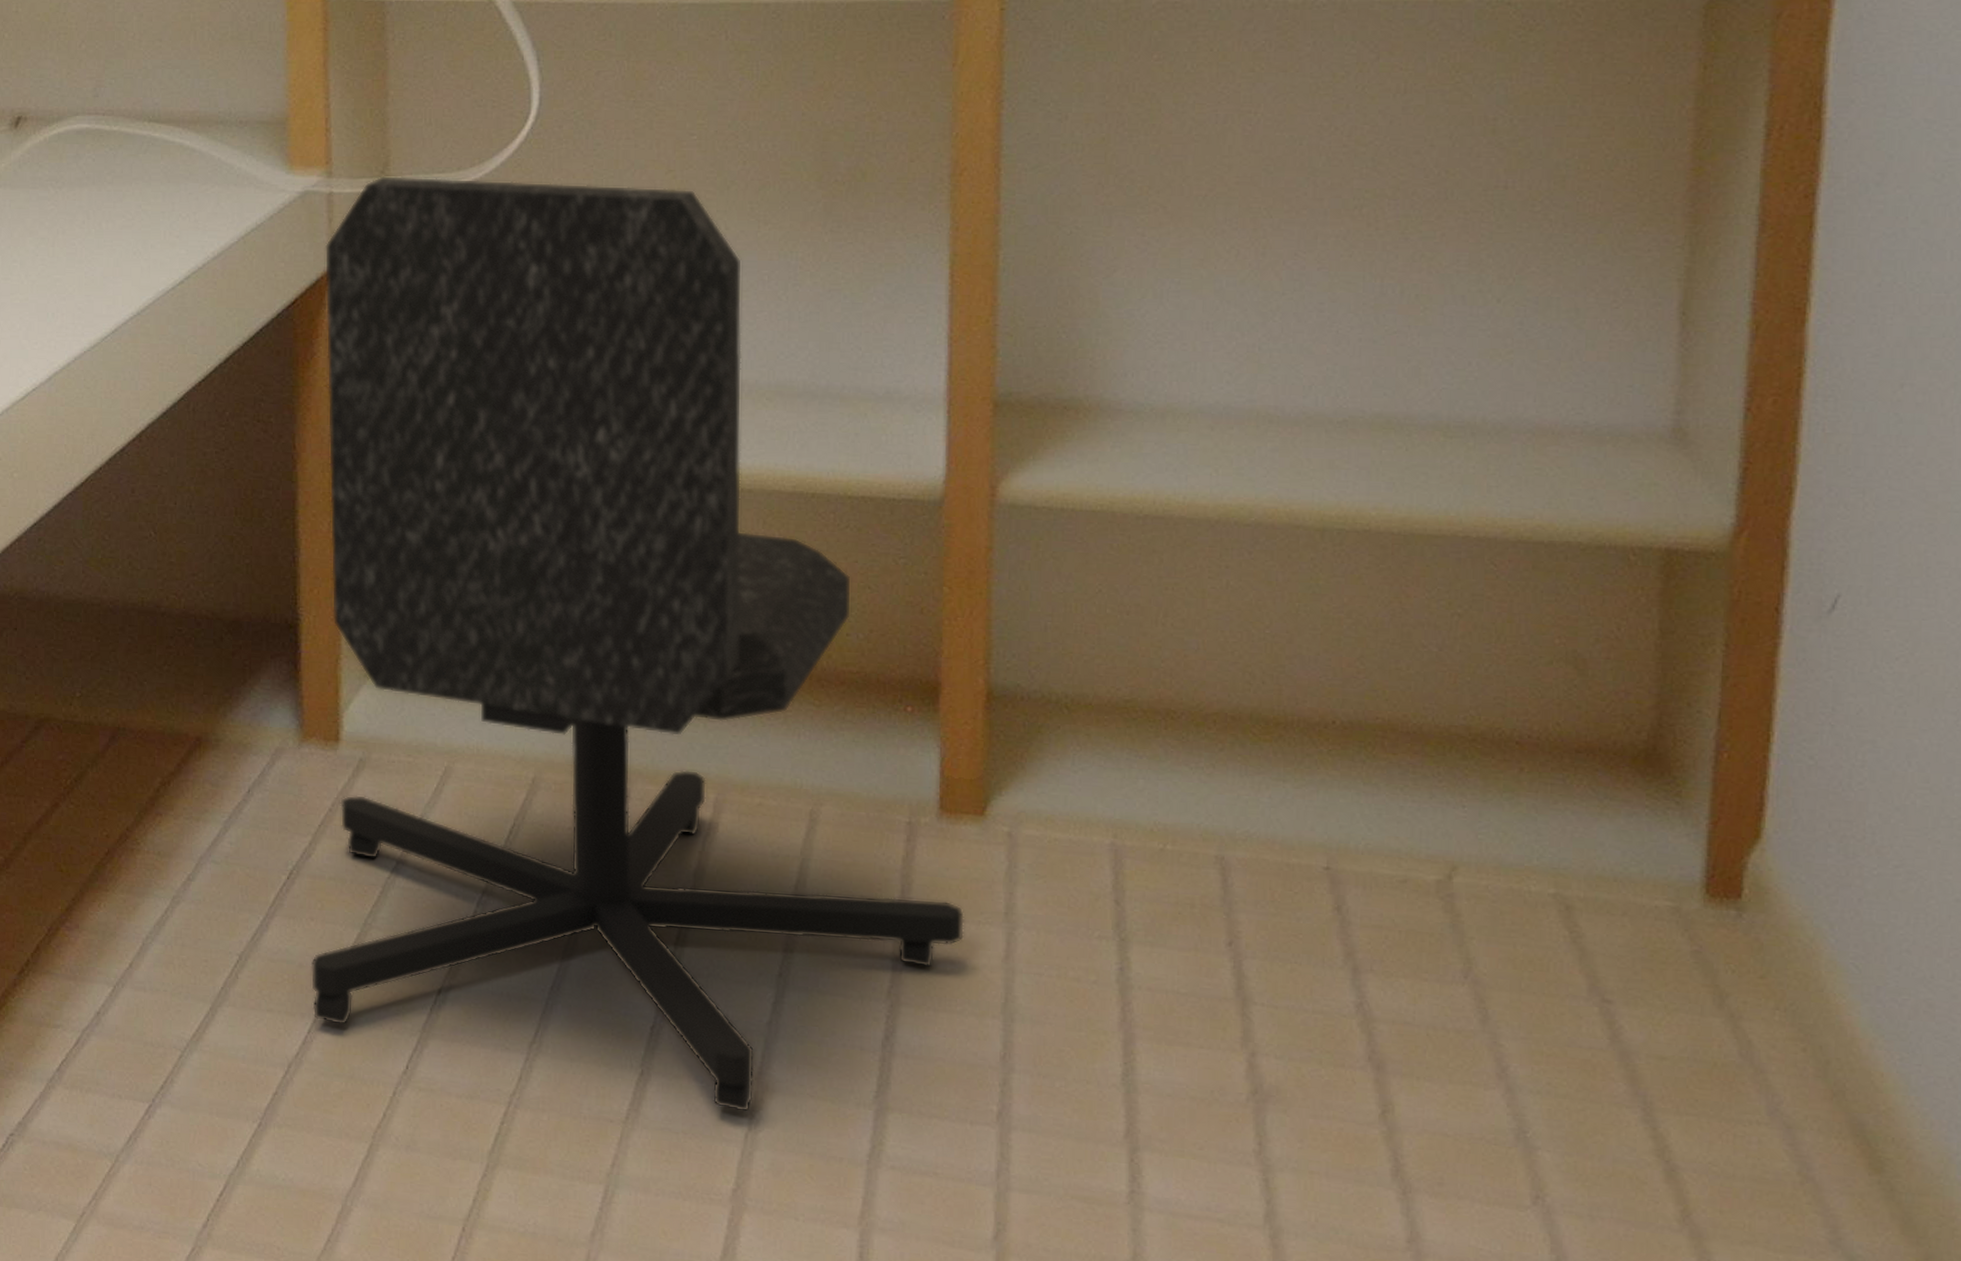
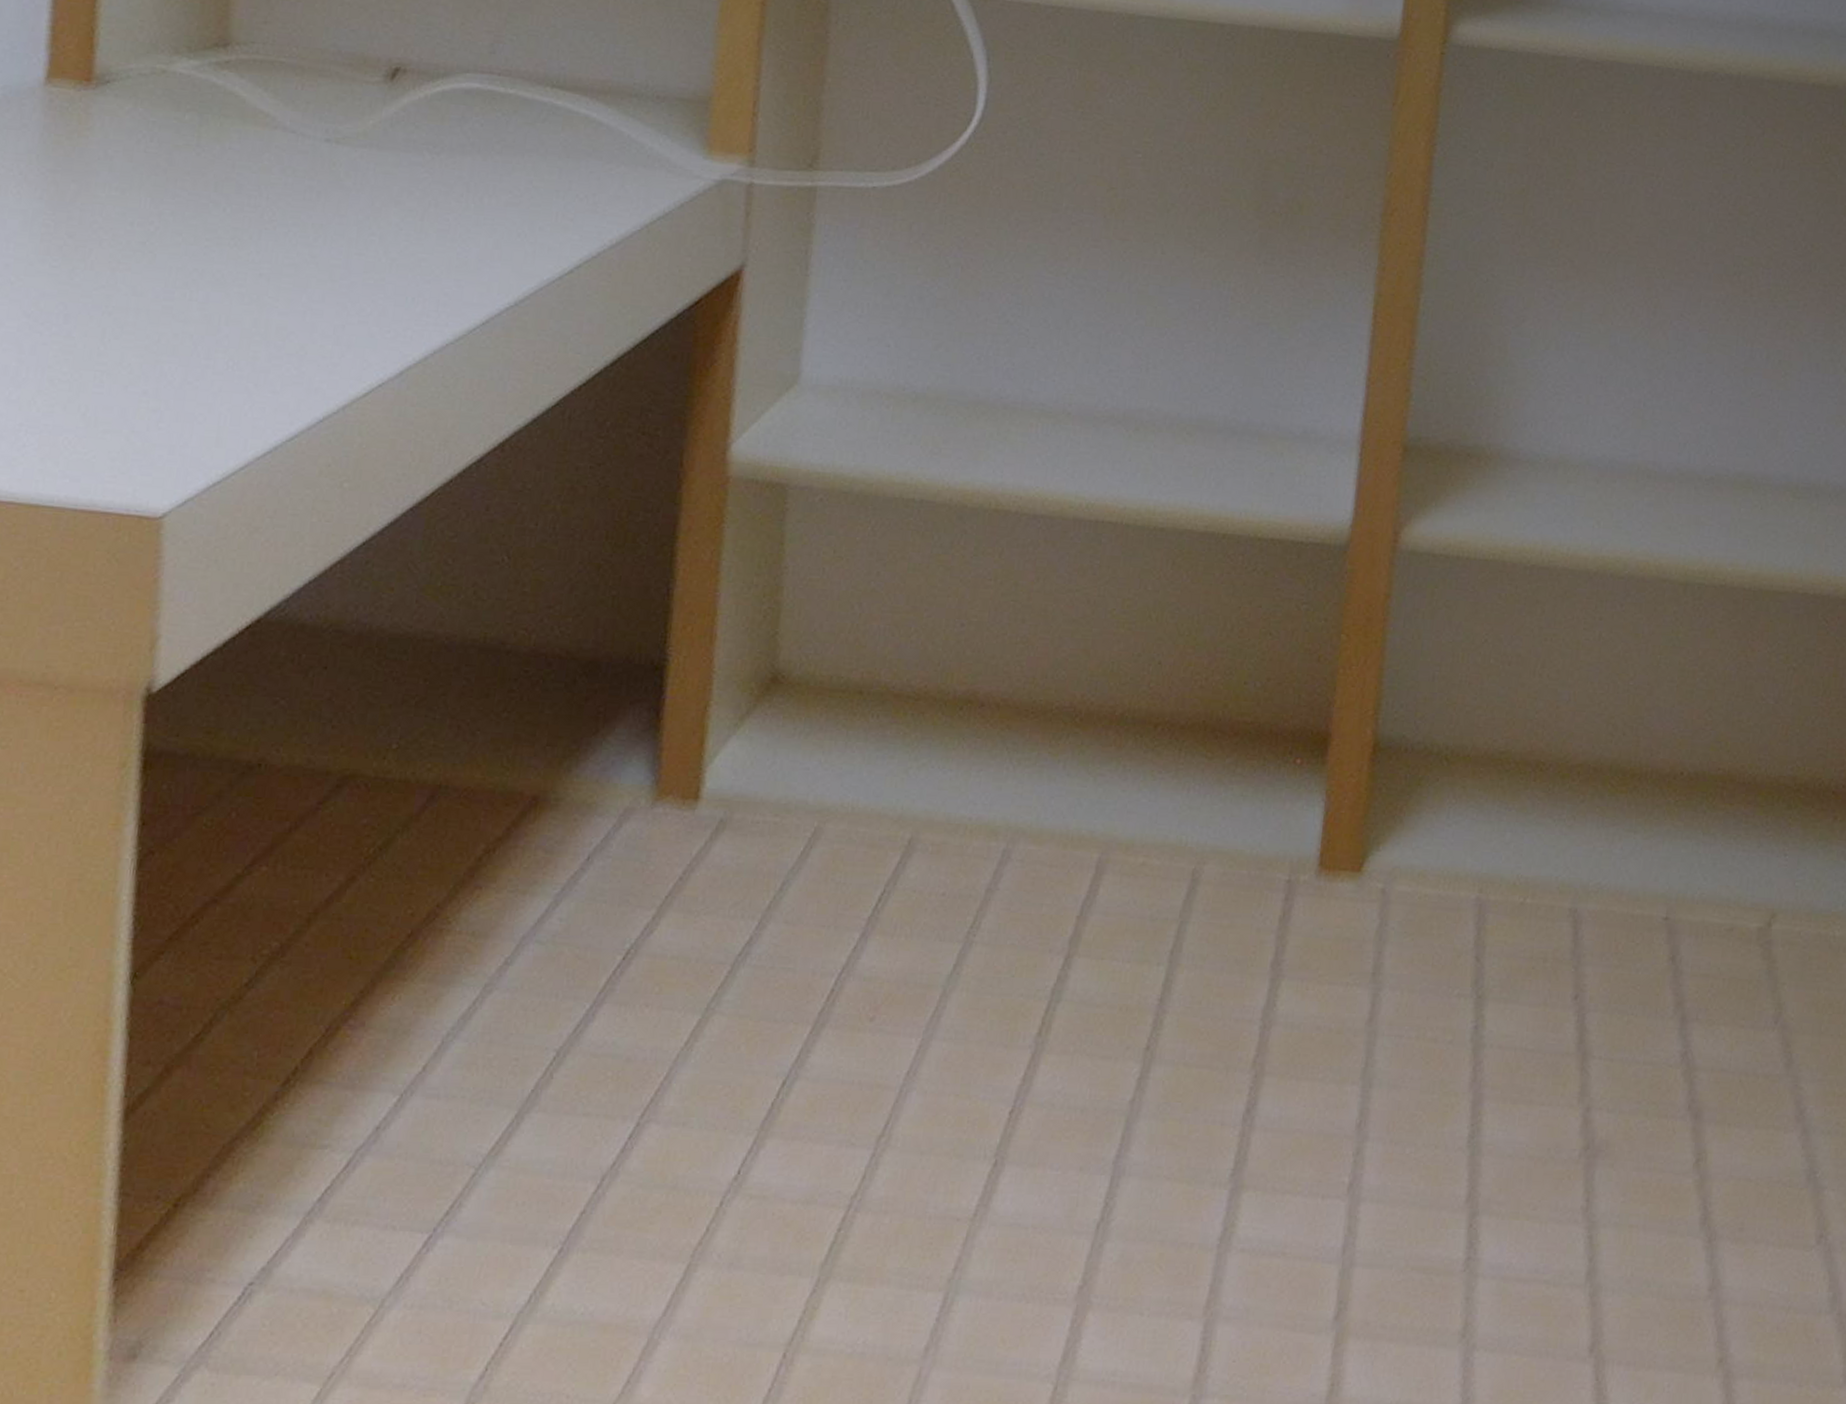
chair: present [310,175,964,1113] -> none [636,169,1334,1201]

